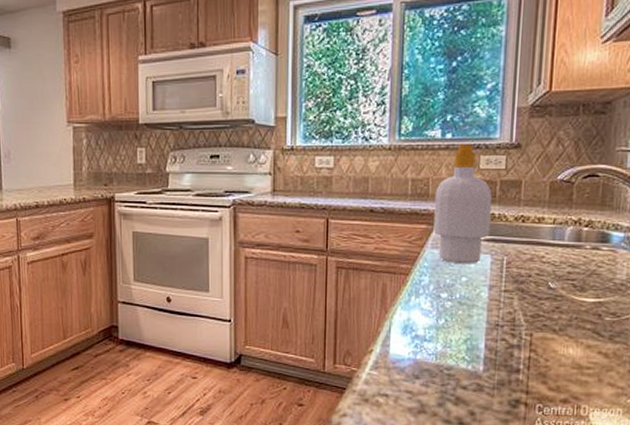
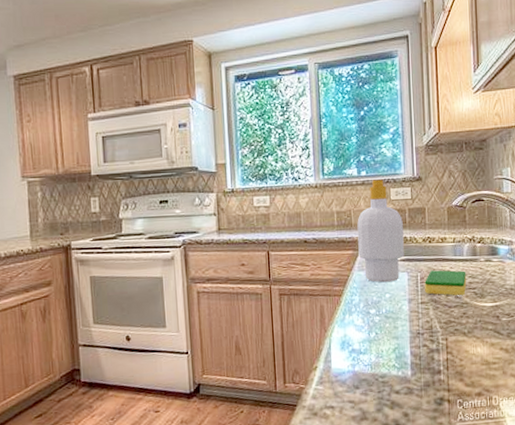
dish sponge: none [510,255,566,287] -> present [424,270,467,296]

